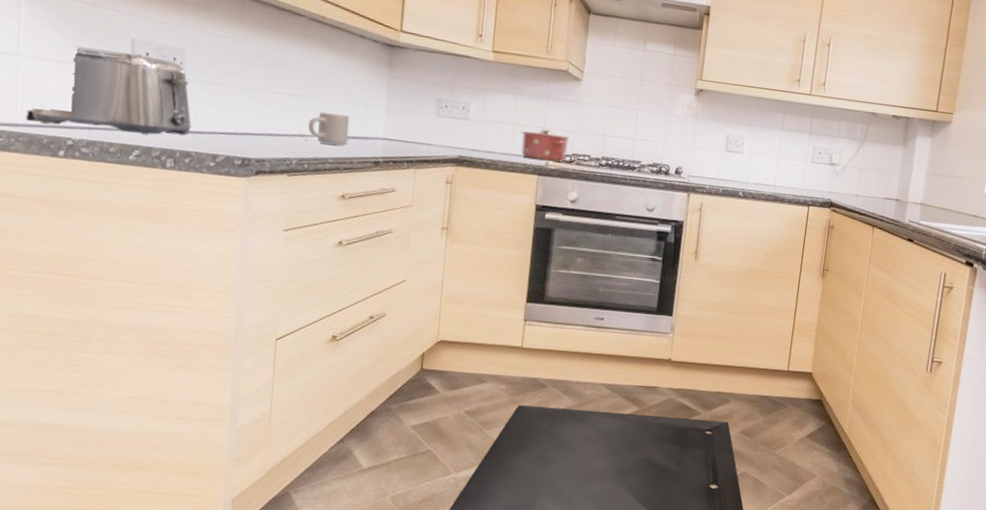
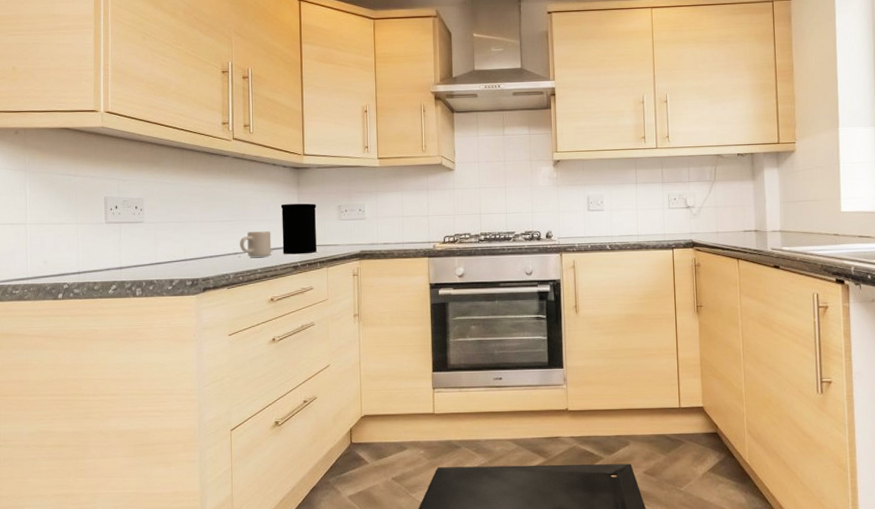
toaster: present [25,45,192,136] -> none [34,208,153,275]
canister: none [362,86,410,150] -> present [280,203,317,255]
casserole: present [520,128,570,162] -> none [409,215,451,244]

